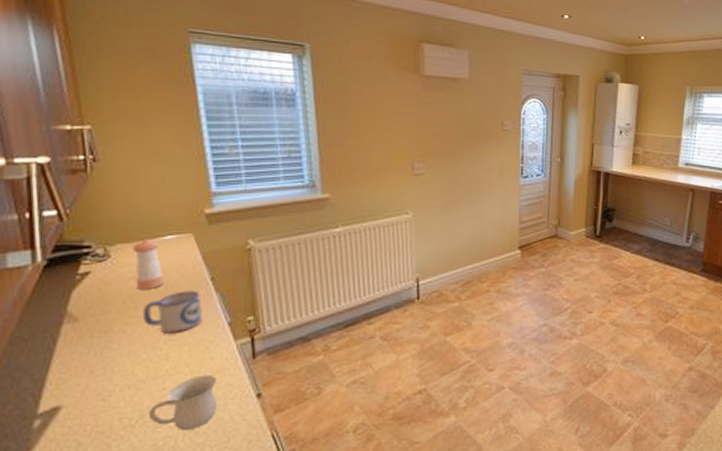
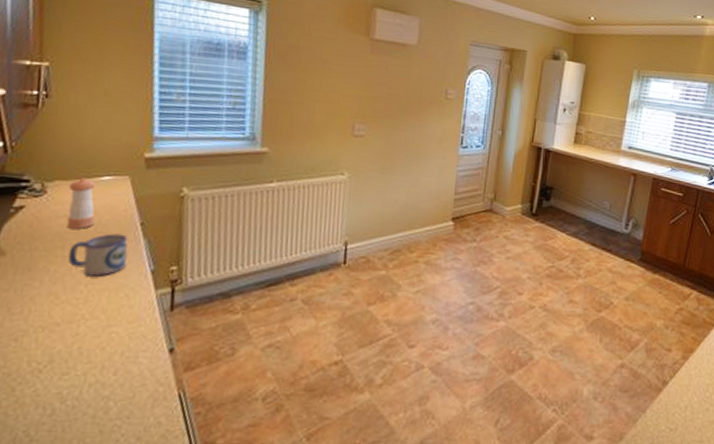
mug: present [148,374,218,431] -> none [57,323,132,381]

